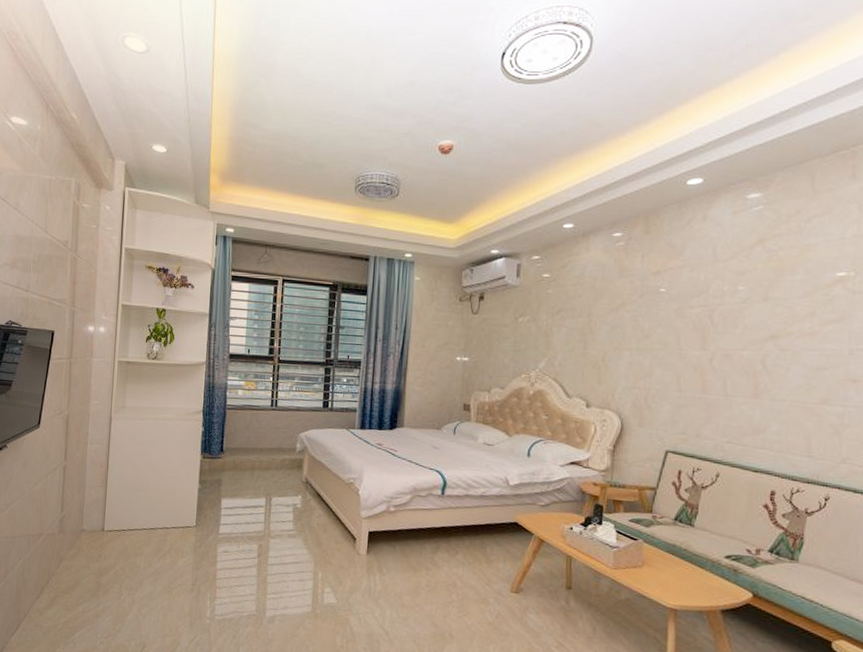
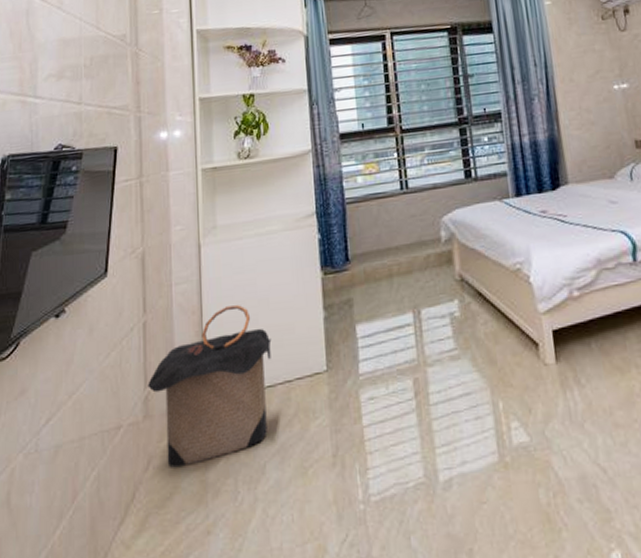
laundry hamper: none [63,466,158,570] -> present [148,304,272,468]

